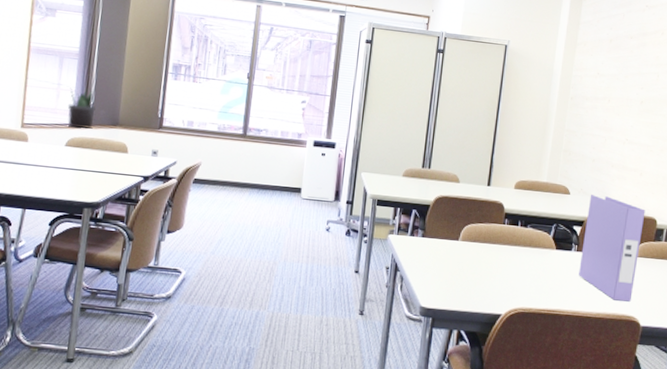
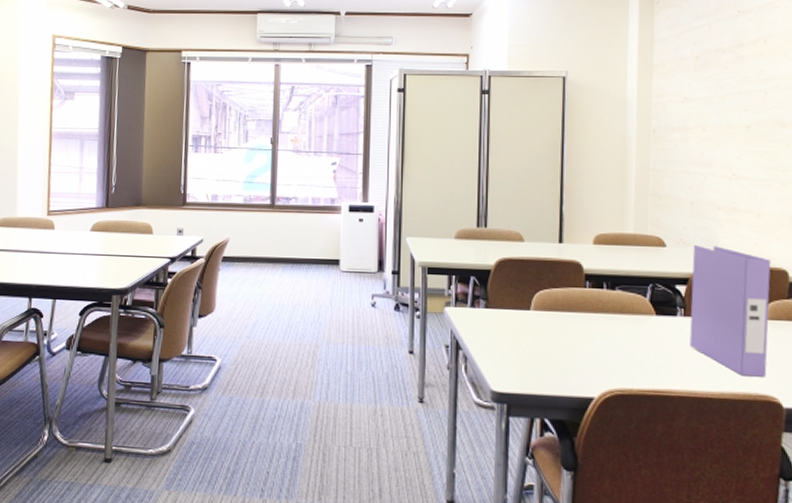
planter: present [67,87,96,128] -> none [90,170,118,212]

